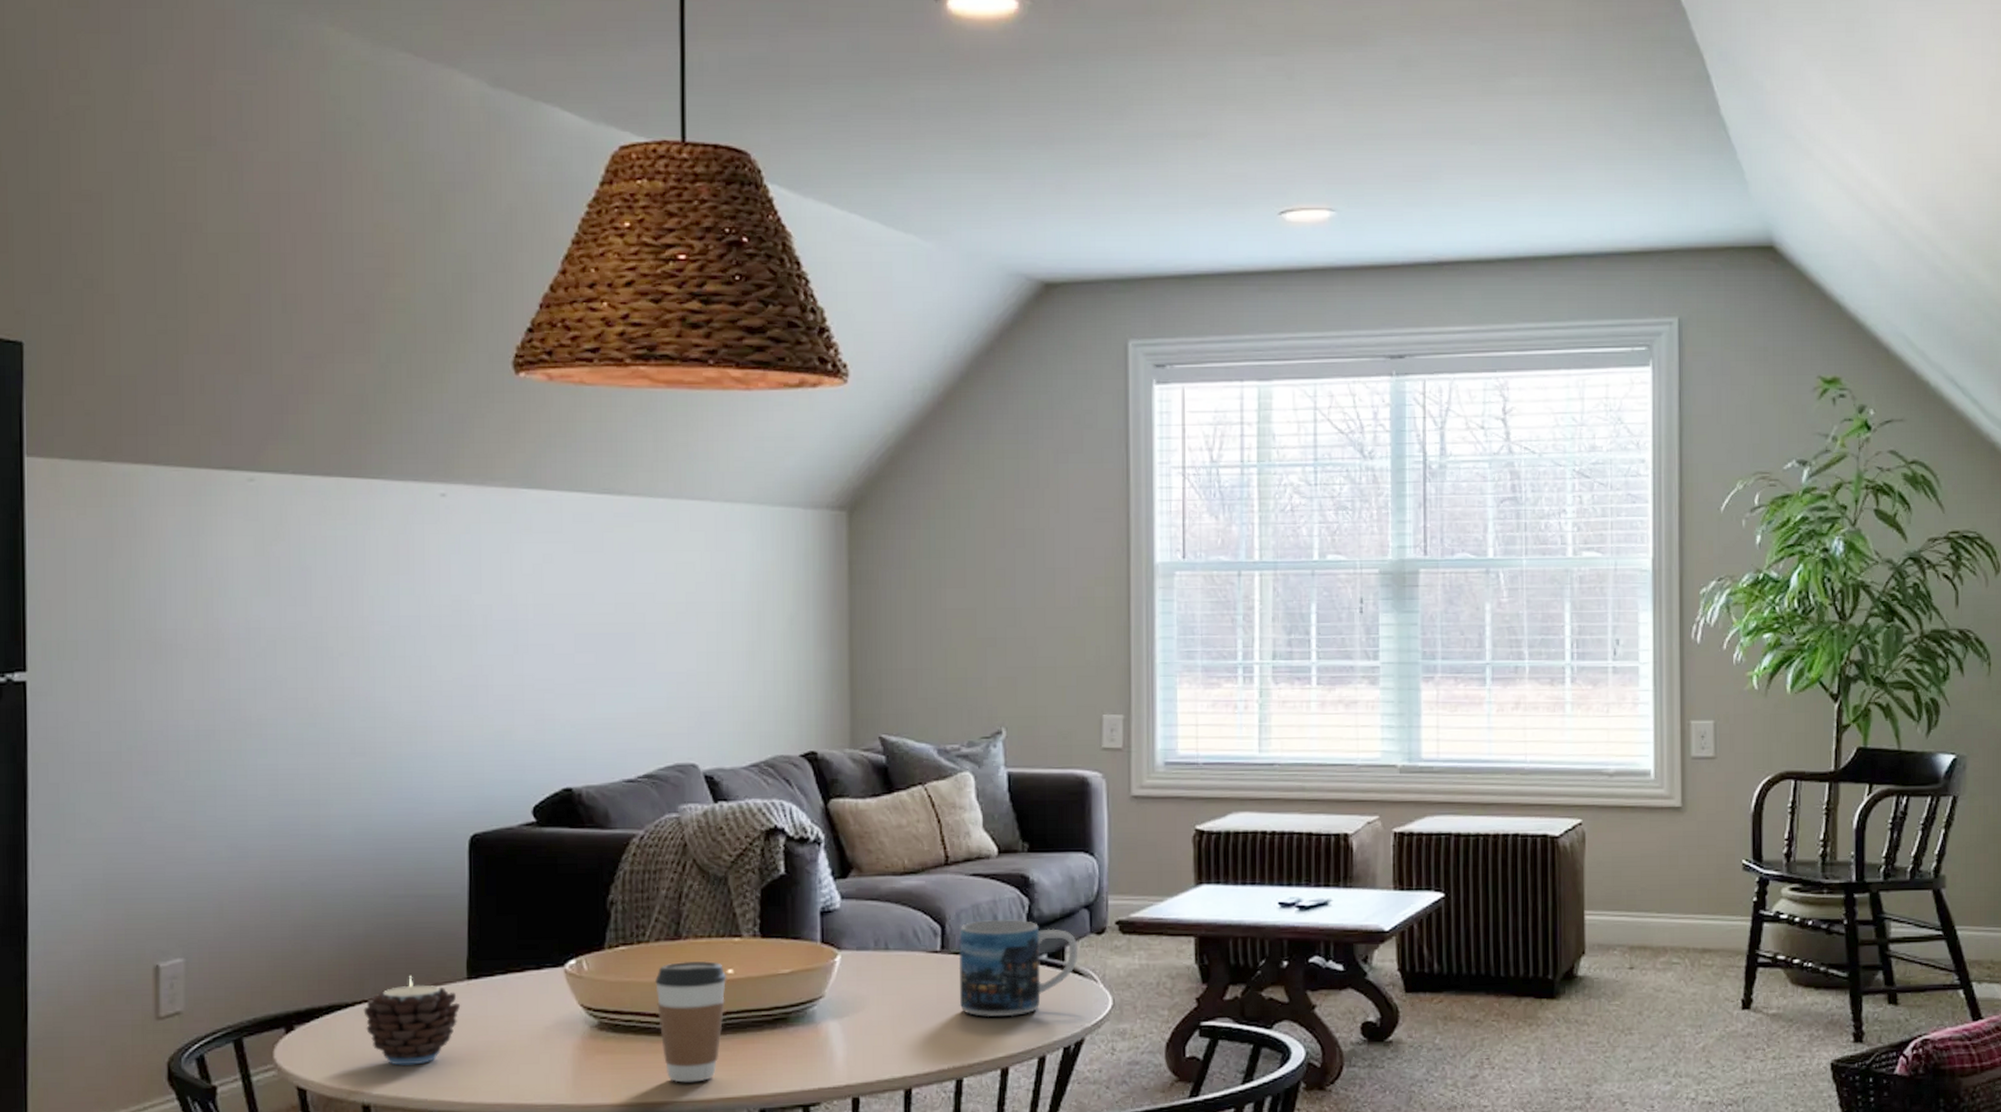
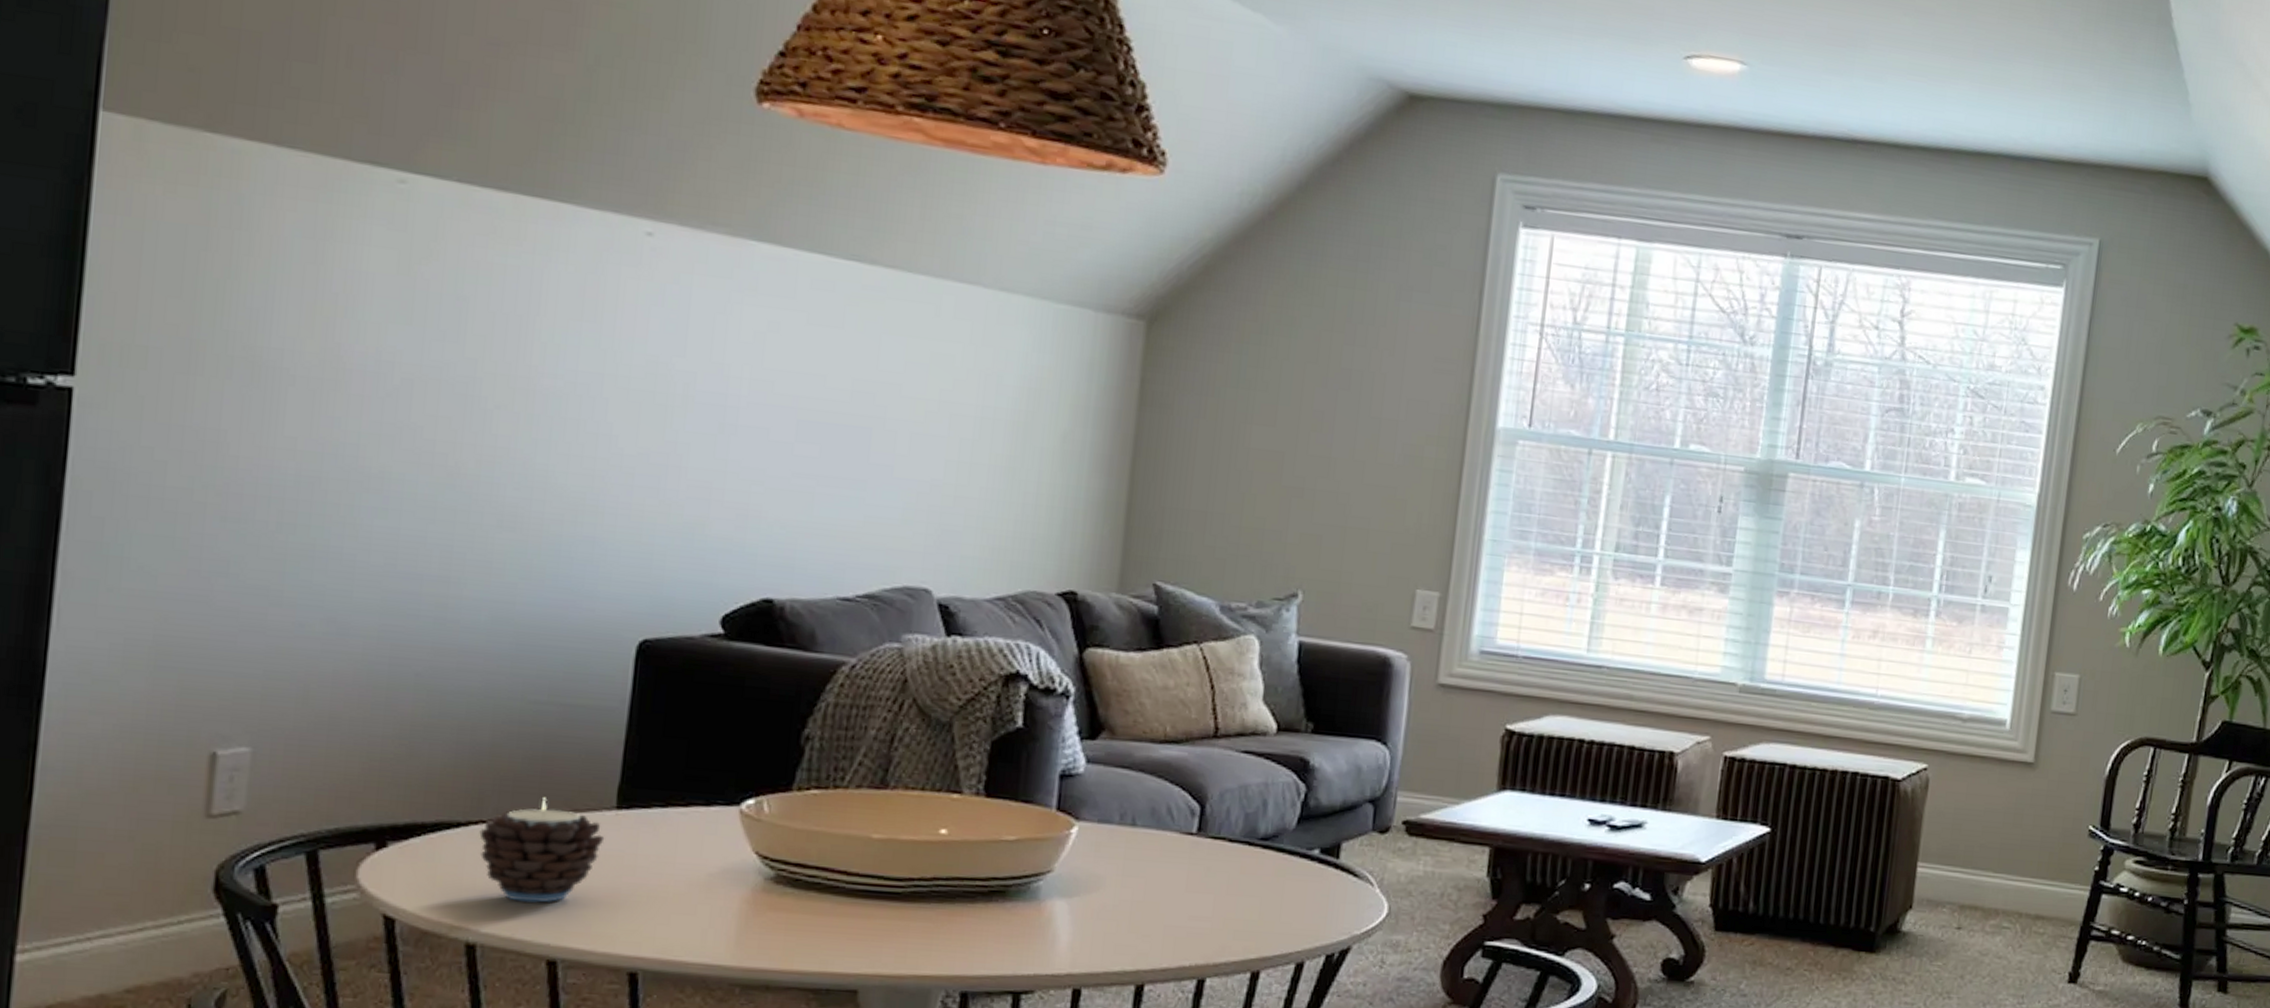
coffee cup: present [655,960,727,1083] -> none [849,814,939,955]
mug: present [958,919,1078,1018] -> none [1211,803,1357,915]

